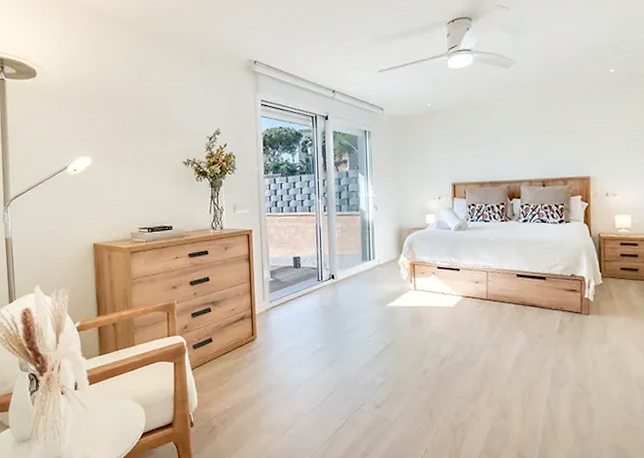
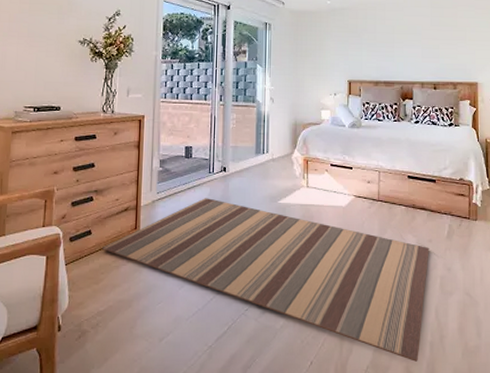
rug: none [222,304,540,448] -> present [101,198,429,362]

